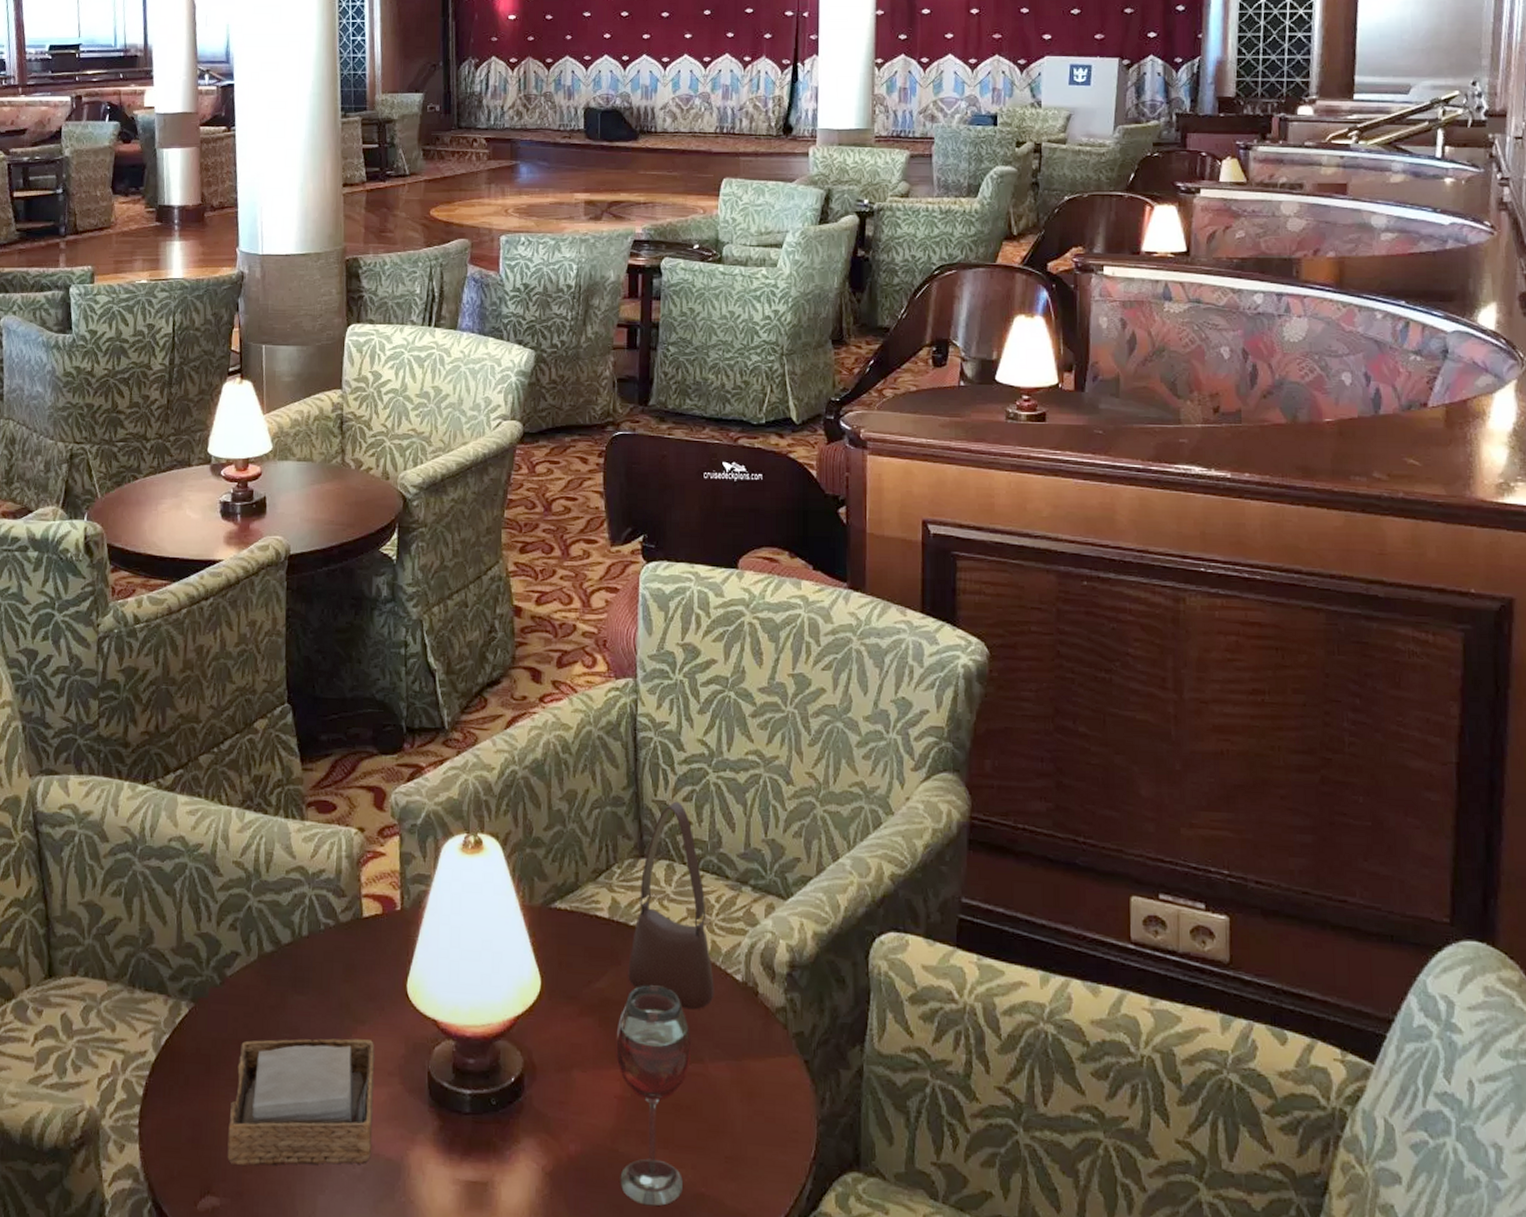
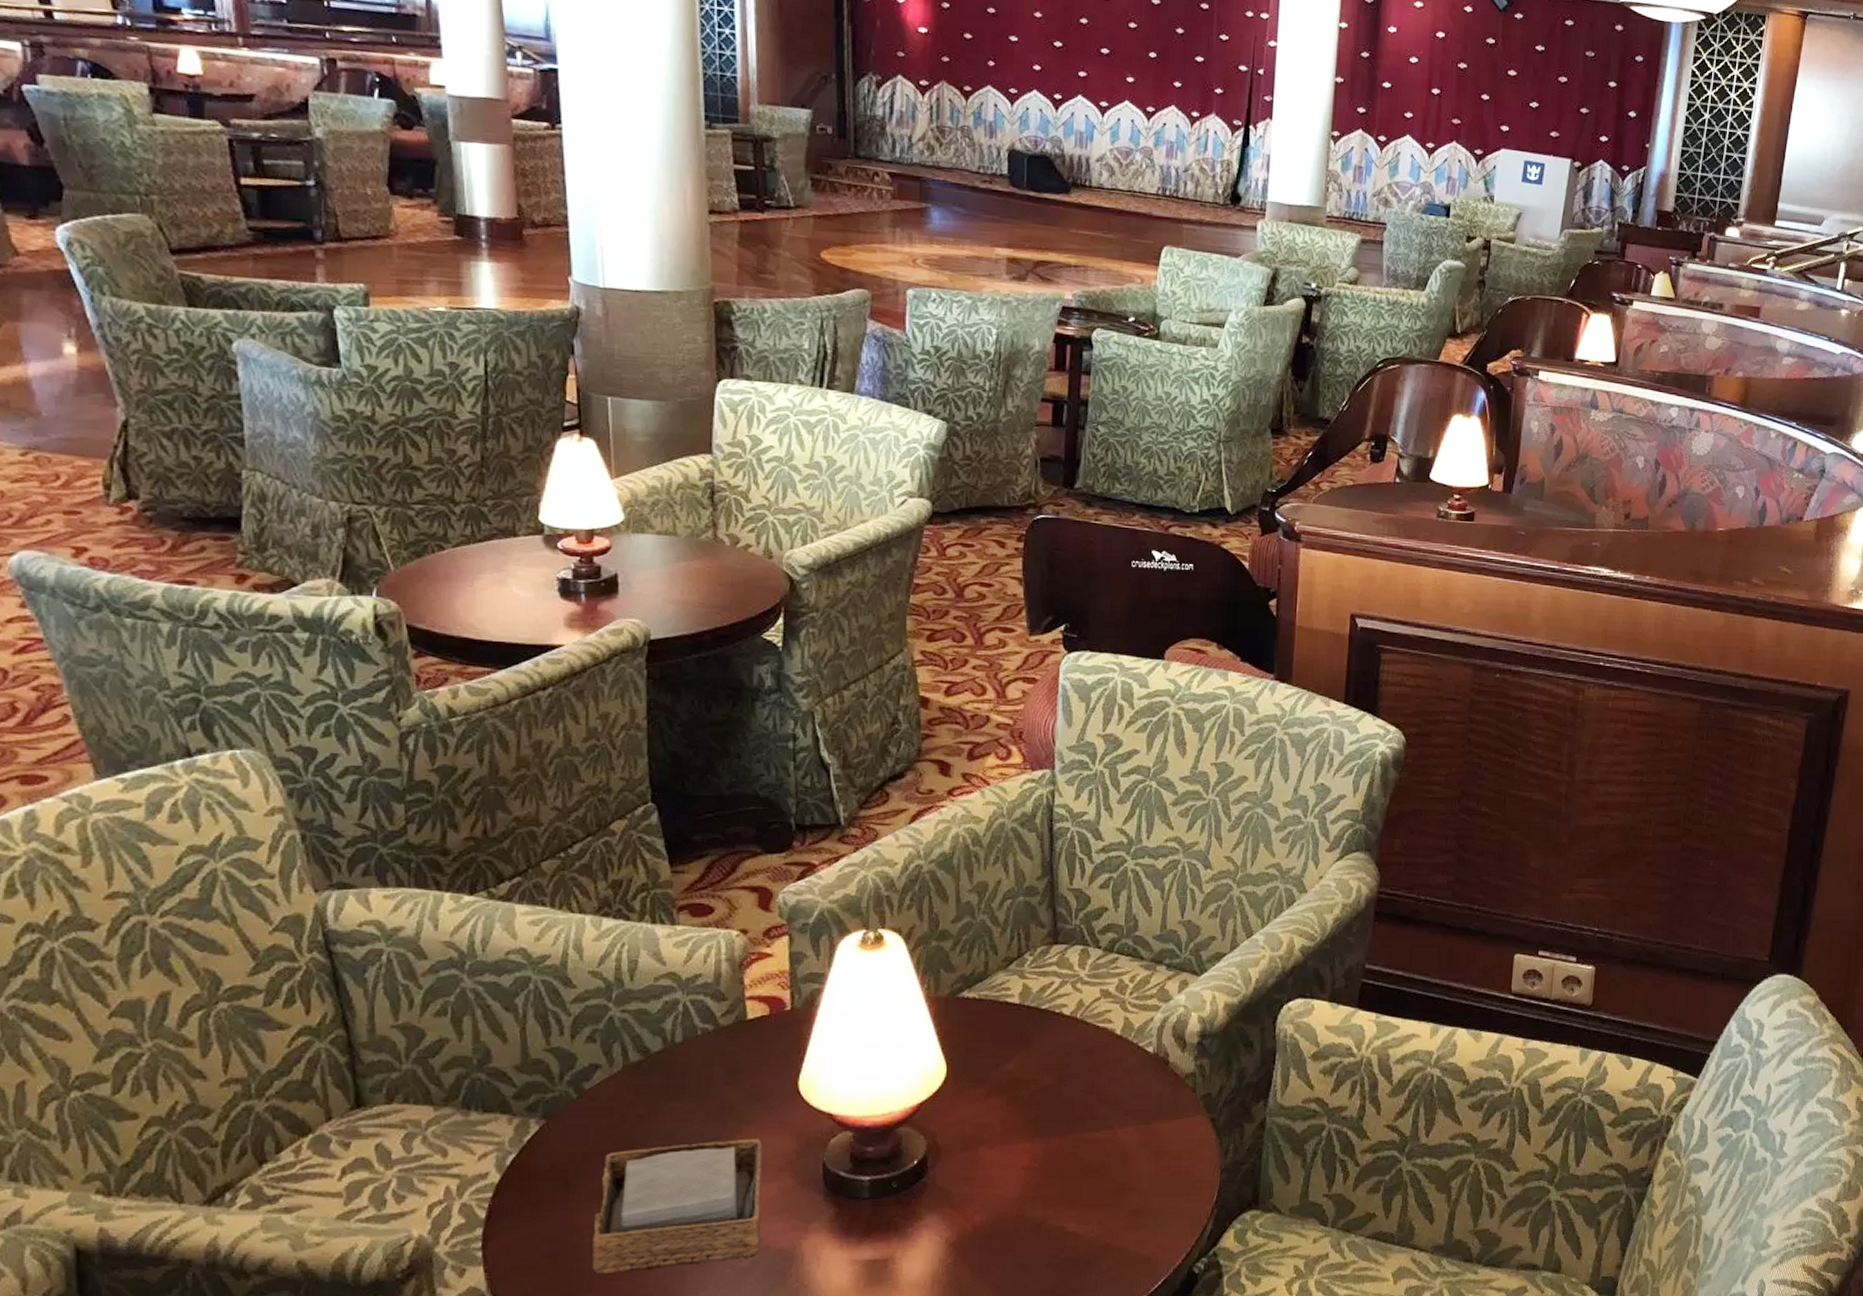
wineglass: present [616,985,692,1206] -> none [1024,1063,1102,1261]
shoulder bag: present [628,801,714,1010] -> none [1038,889,1126,1083]

